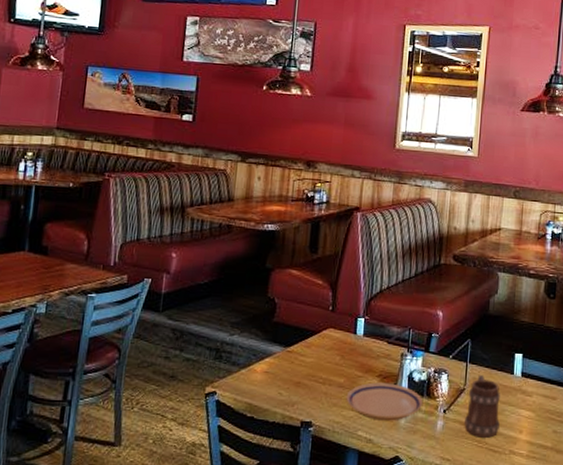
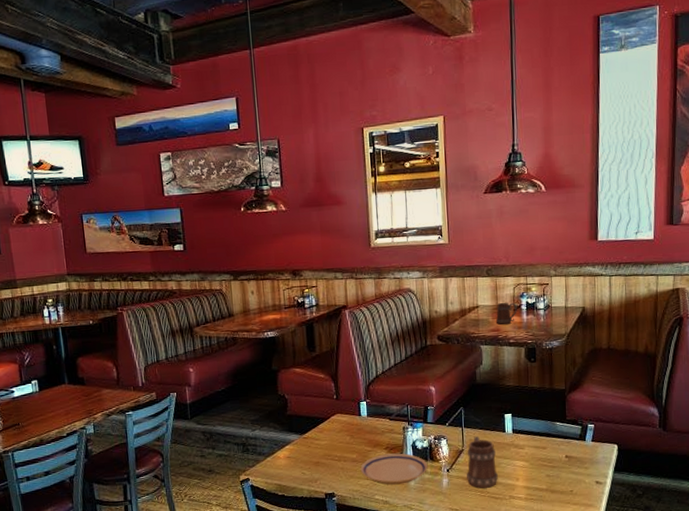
beer mug: none [518,228,542,253] -> present [496,302,517,325]

